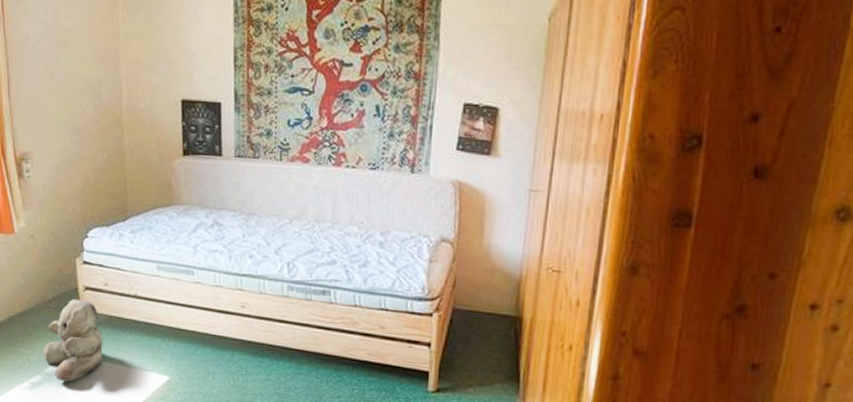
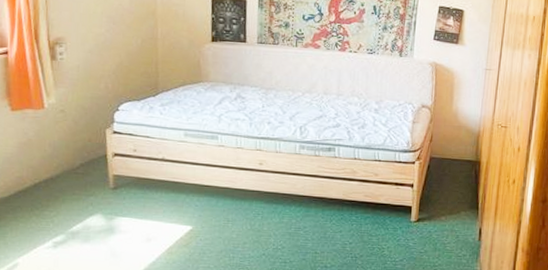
teddy bear: present [44,298,103,382] -> none [69,164,130,238]

